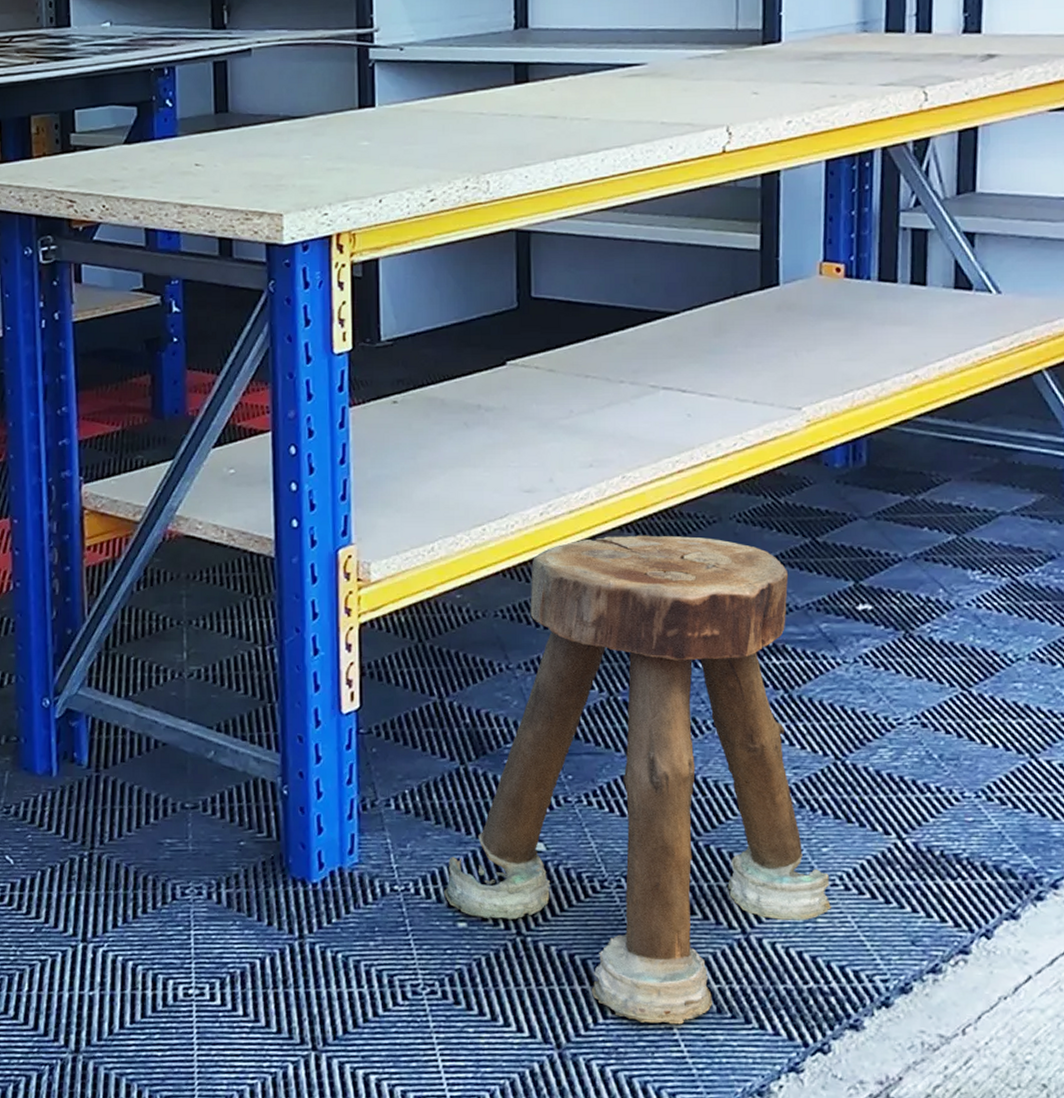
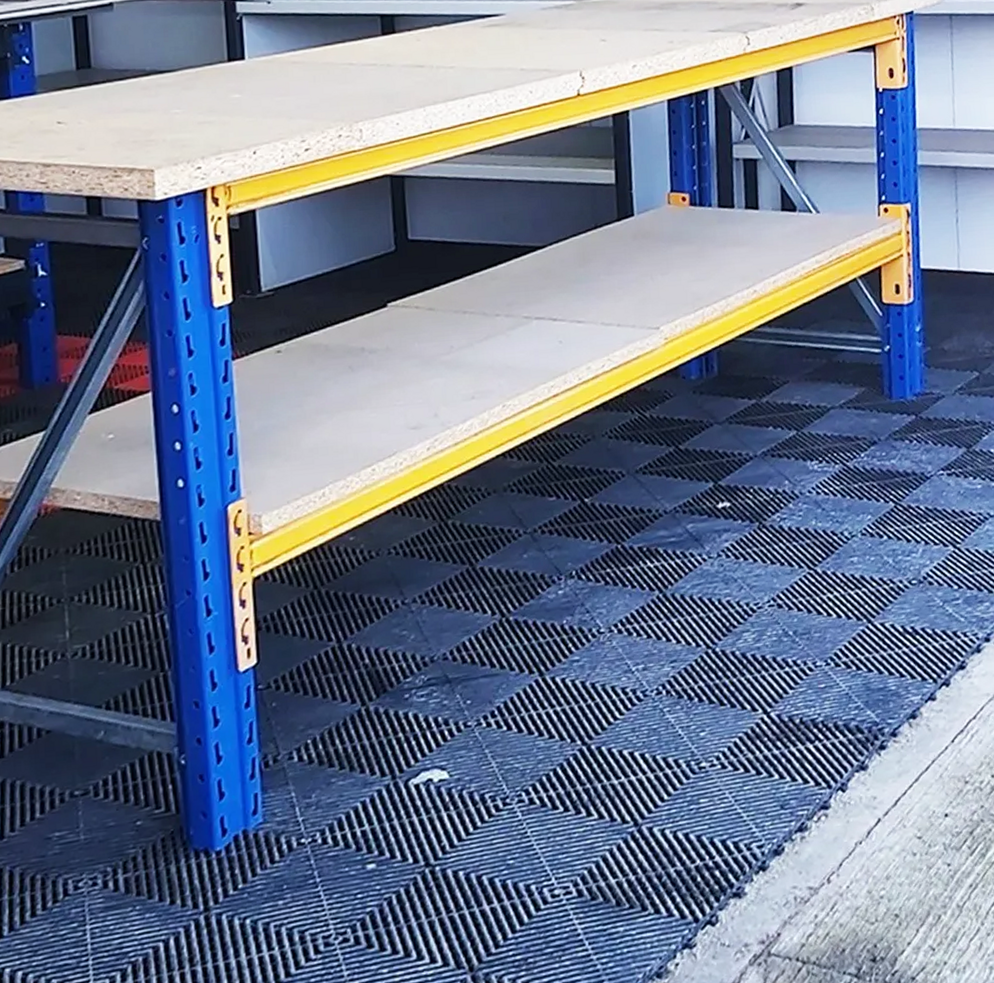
stool: present [444,535,831,1025] -> none [352,455,711,930]

